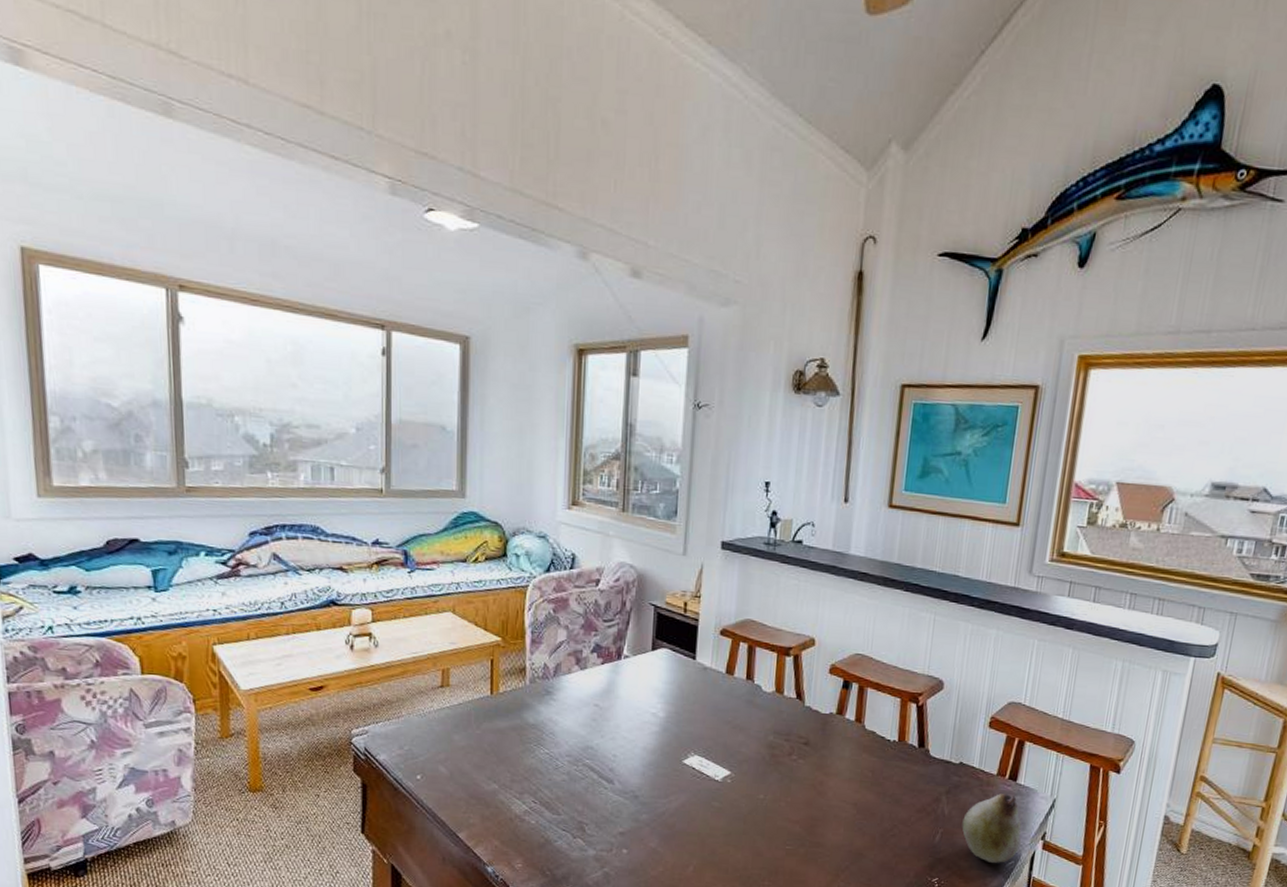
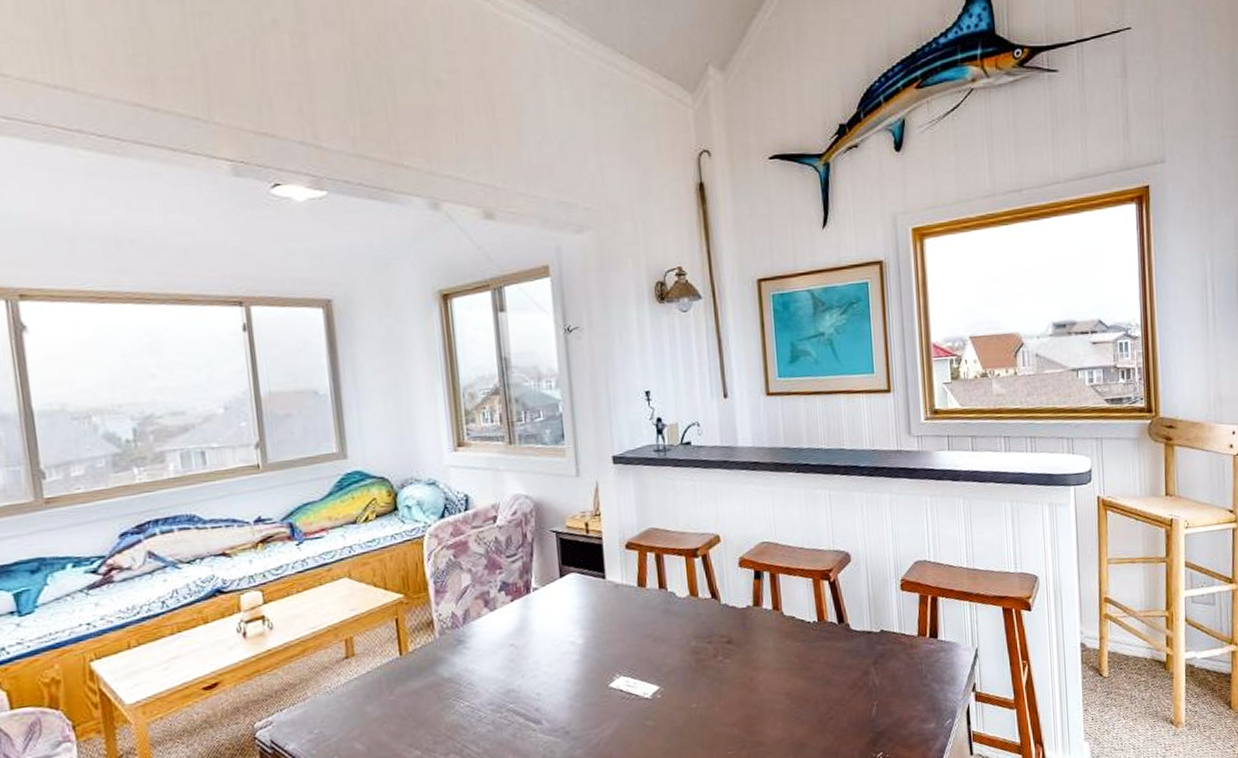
fruit: present [962,794,1022,864] -> none [894,653,954,726]

